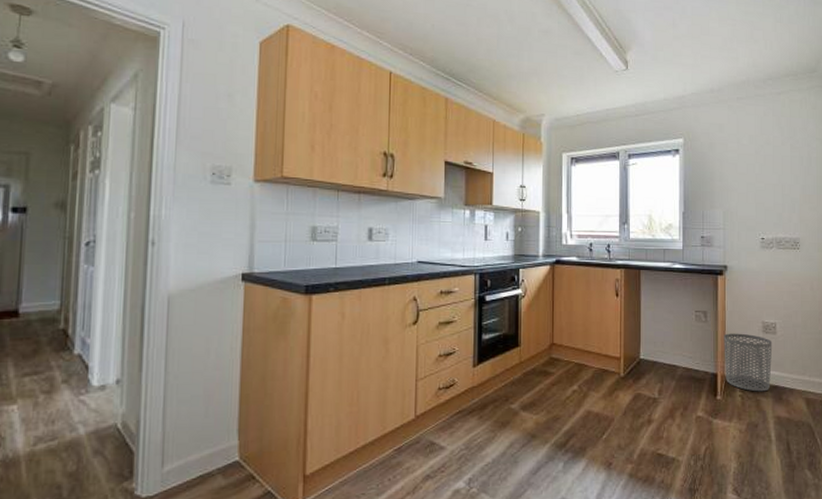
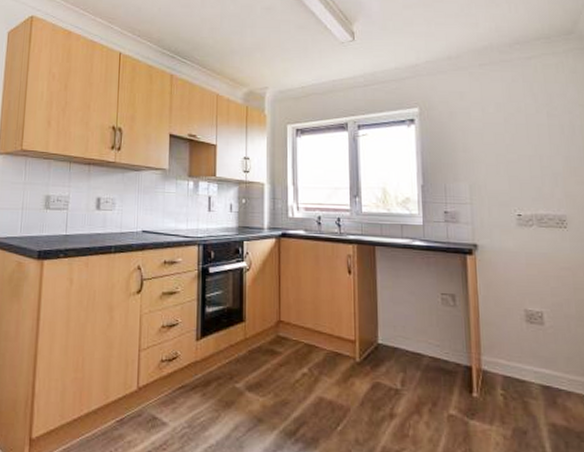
waste bin: present [723,333,773,392] -> none [477,321,541,392]

